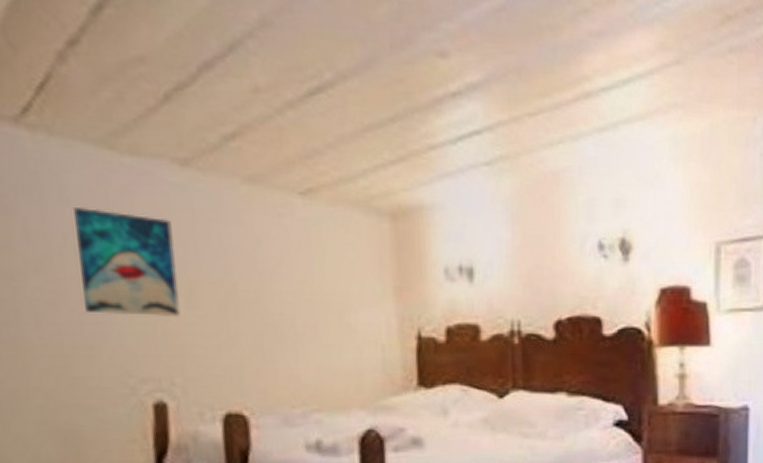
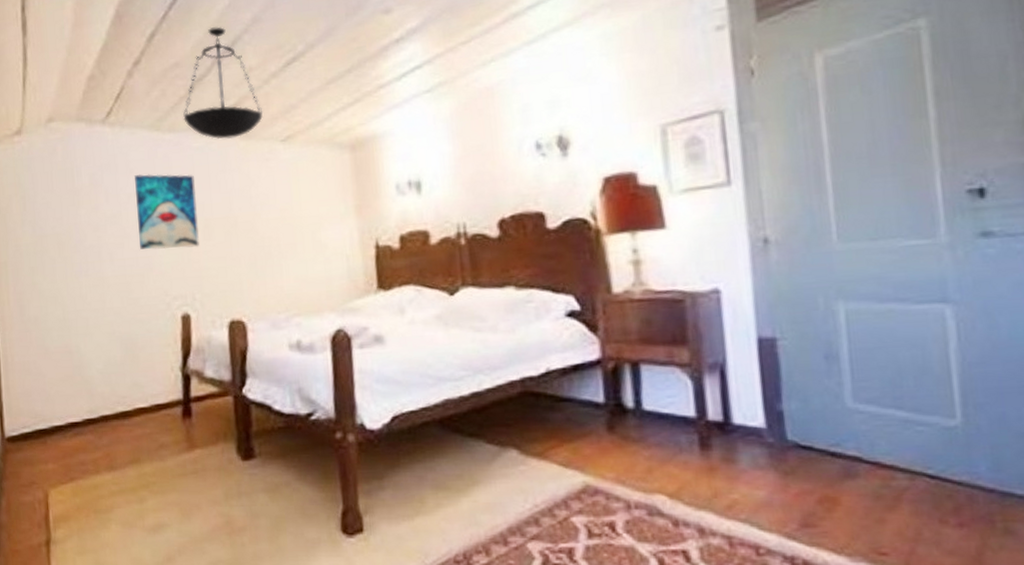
pendant lamp: none [151,18,275,179] -> present [182,26,263,139]

